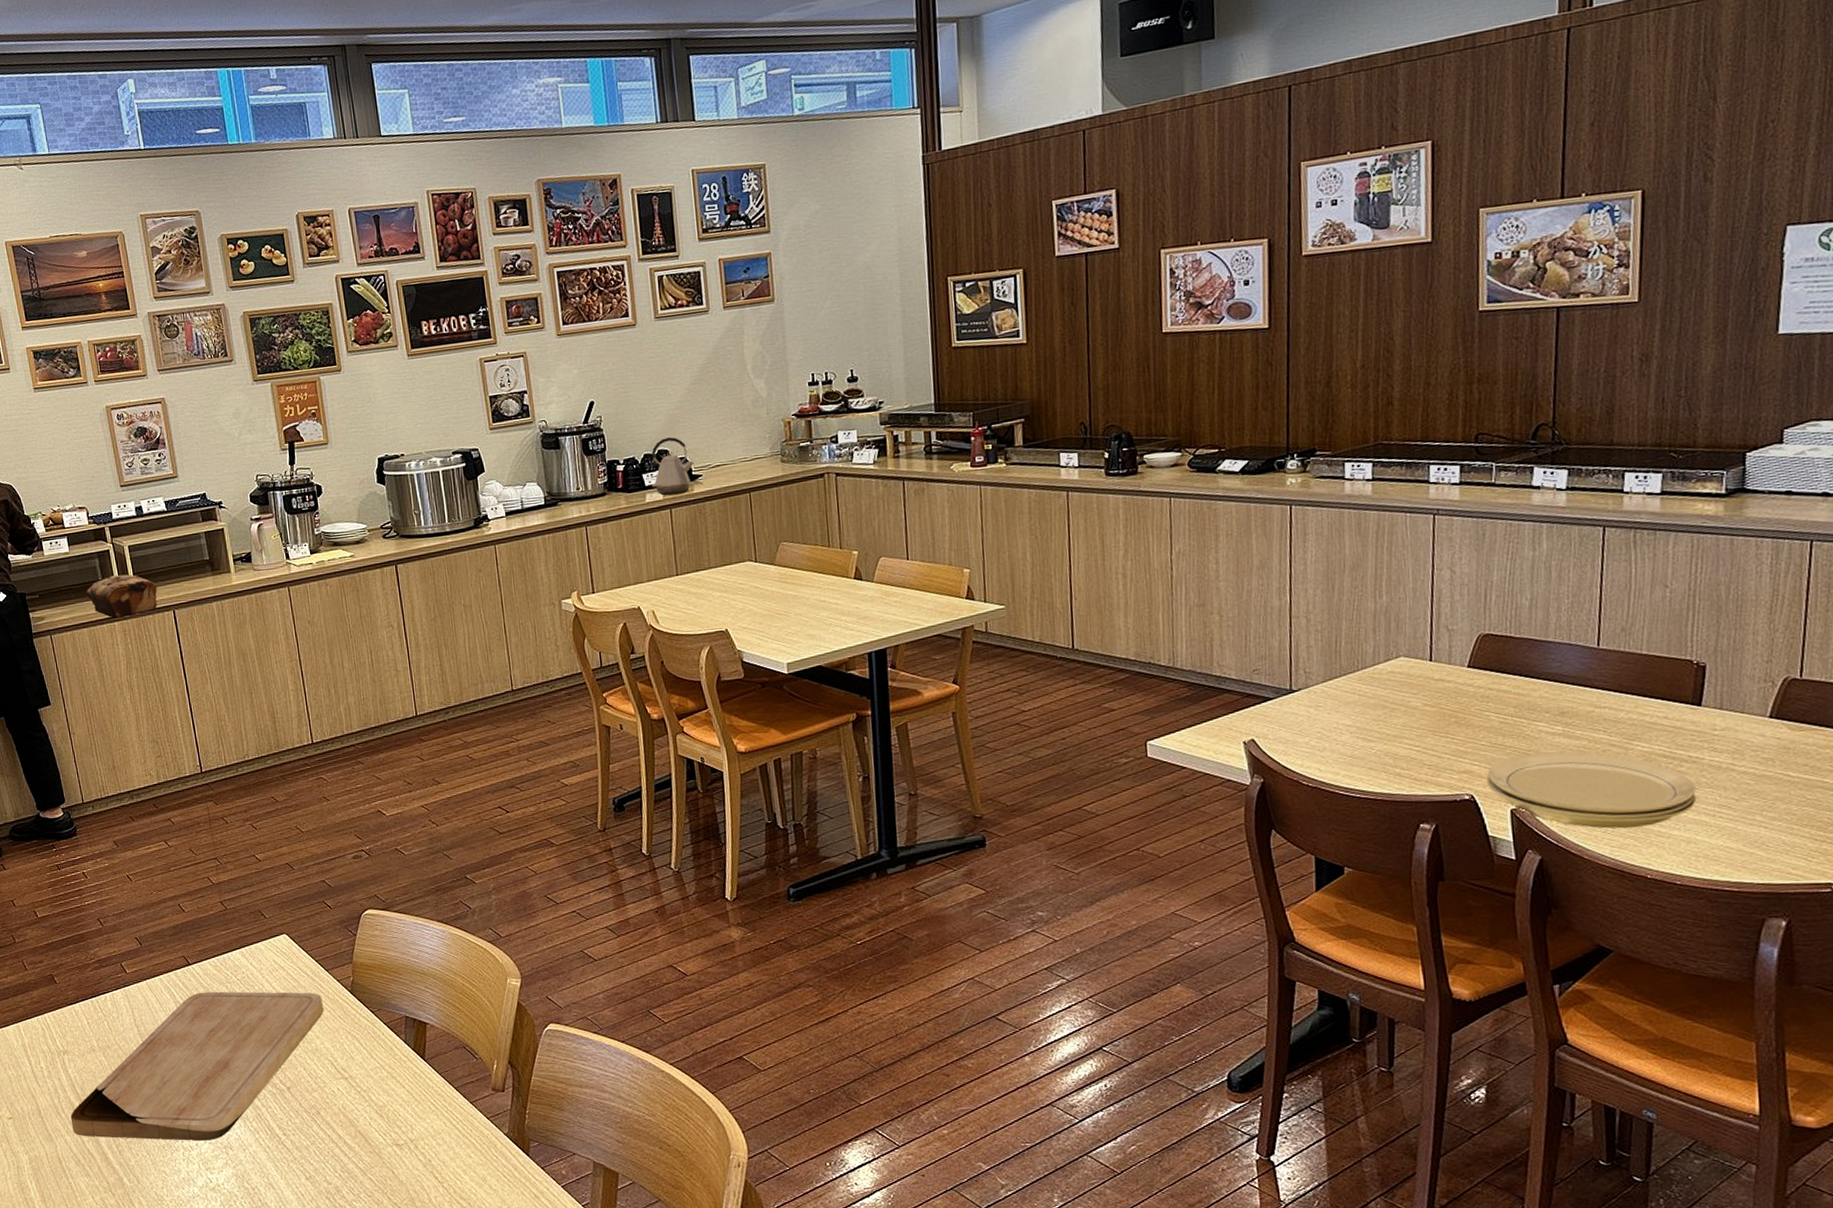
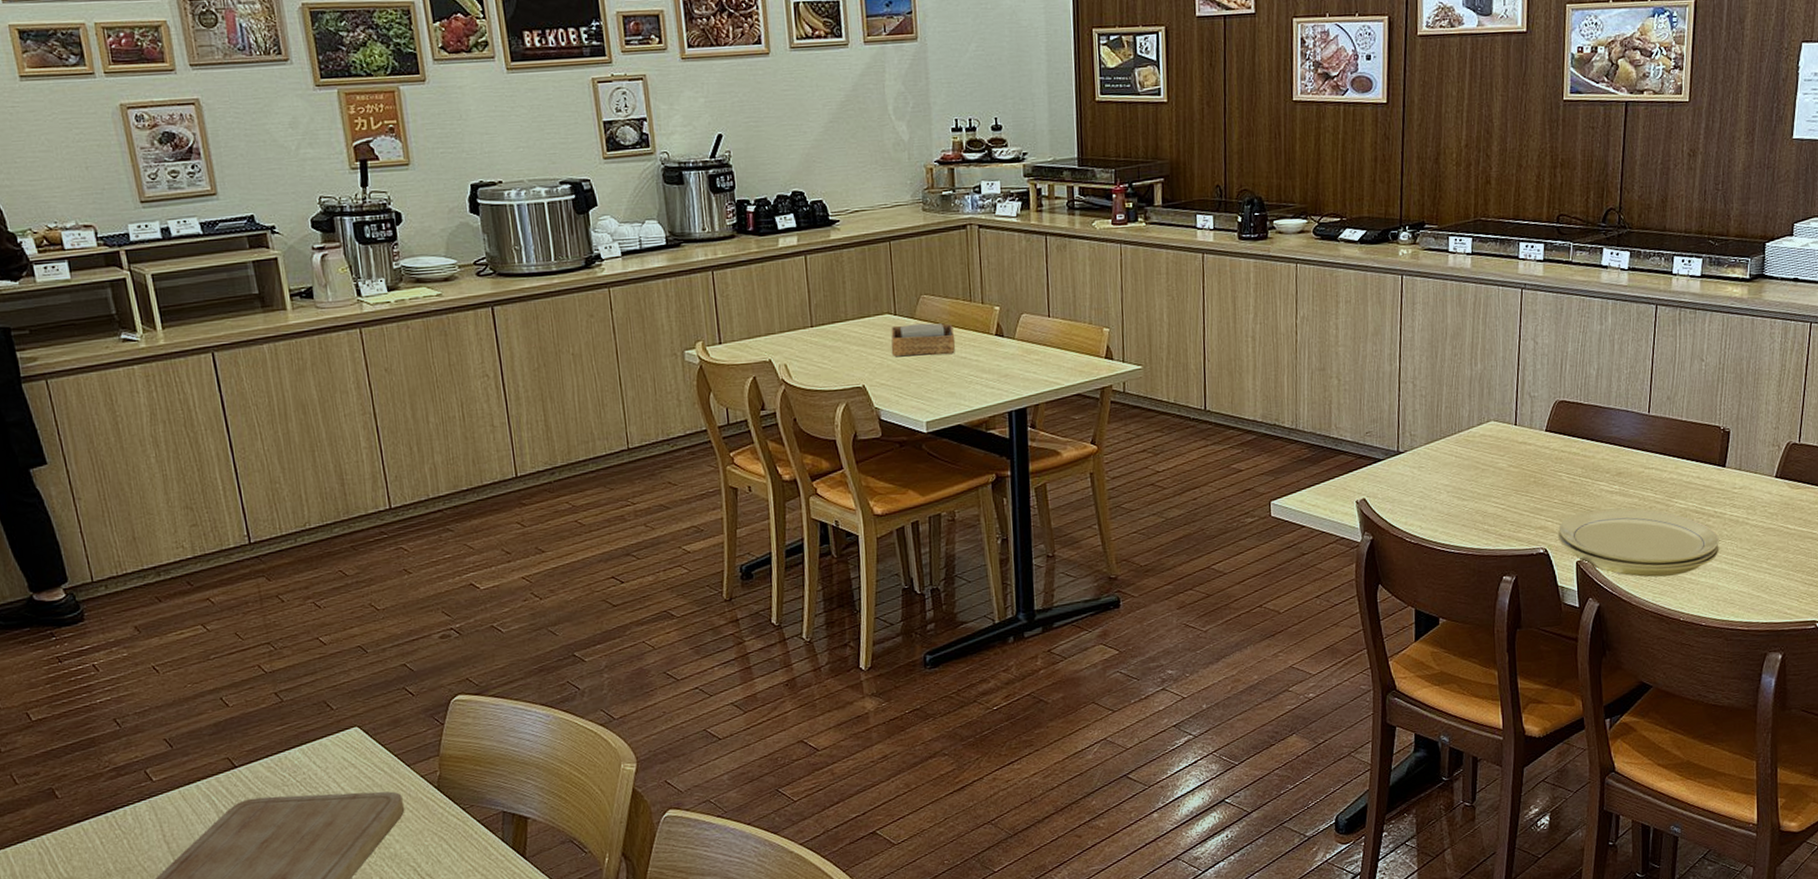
bread loaf: present [86,574,158,618] -> none [94,308,191,361]
kettle: present [651,437,694,496] -> none [785,178,831,241]
napkin holder: none [752,568,814,602] -> present [891,323,955,357]

